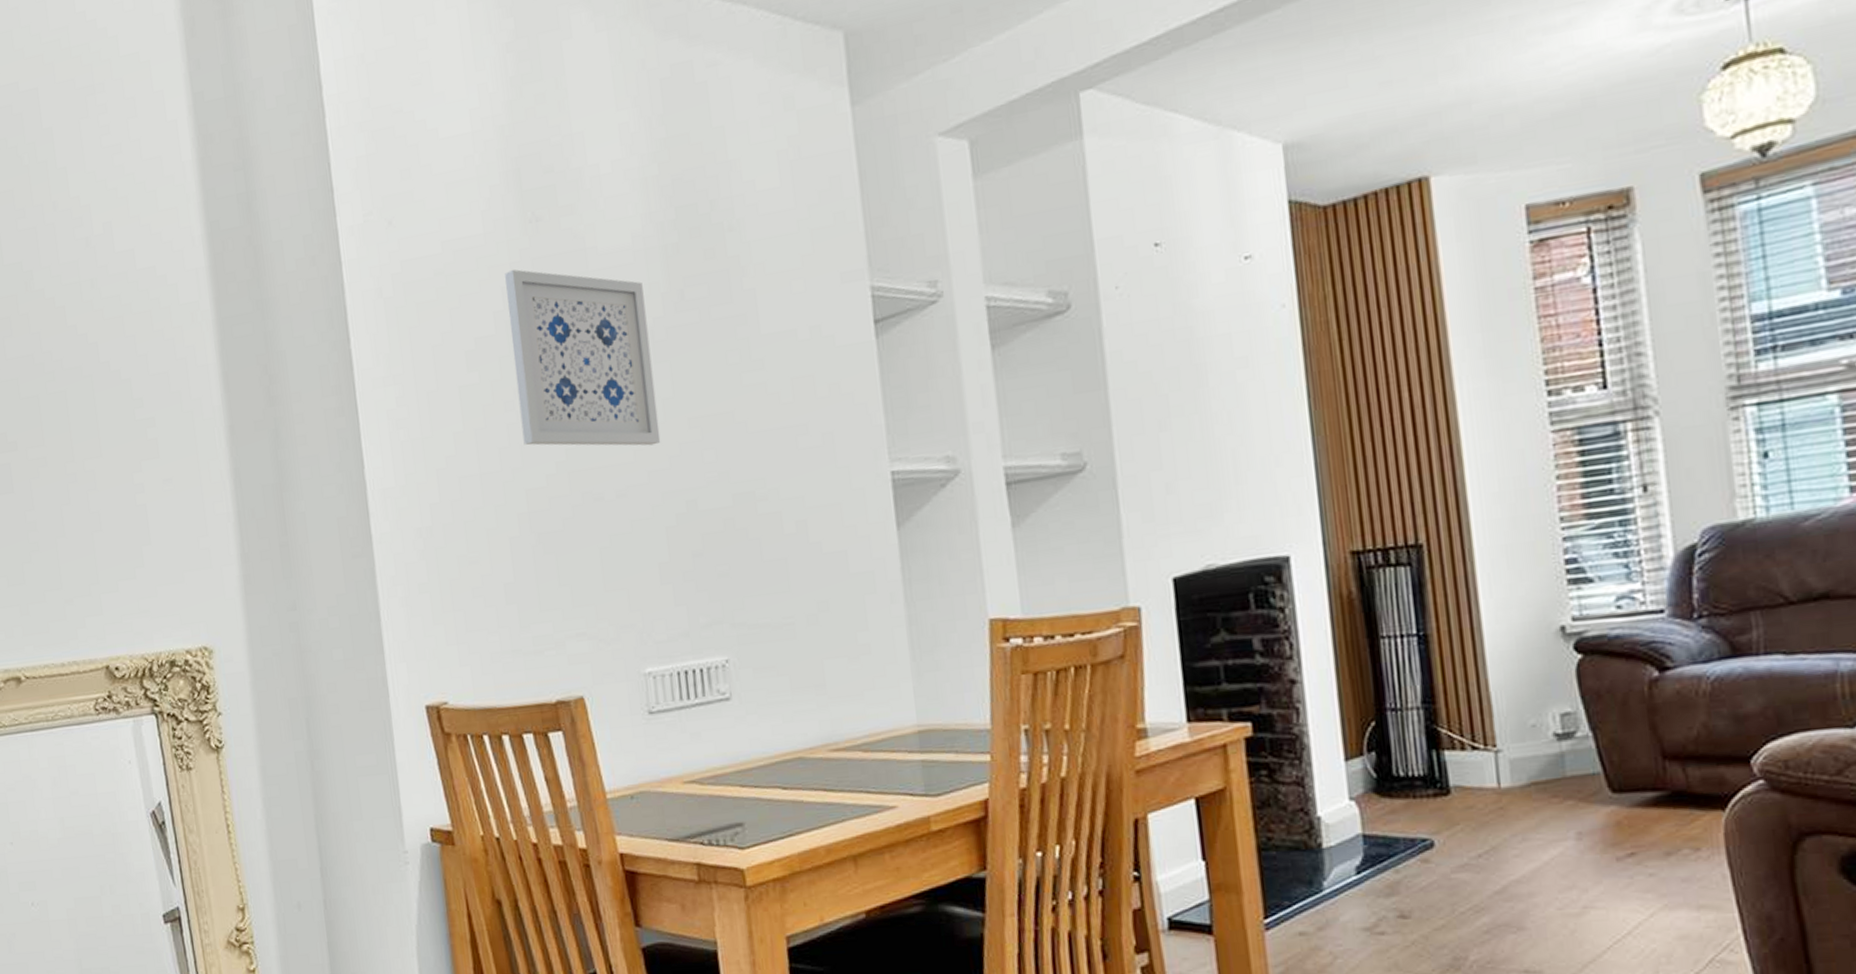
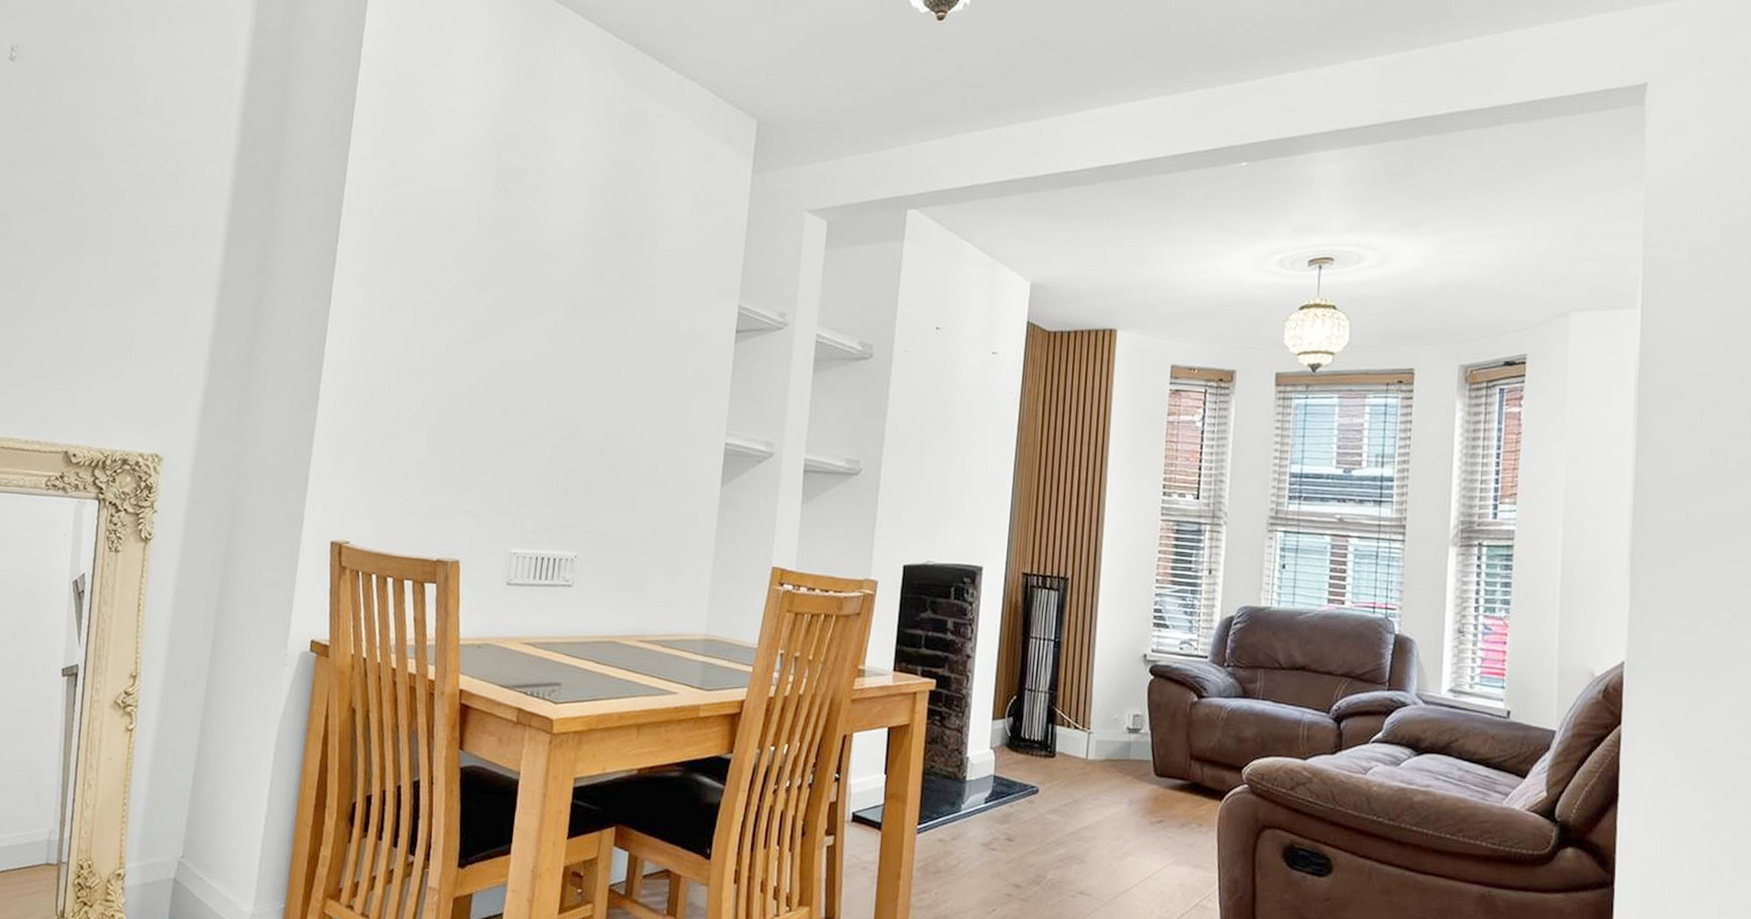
wall art: present [505,269,661,446] -> none [457,222,575,381]

